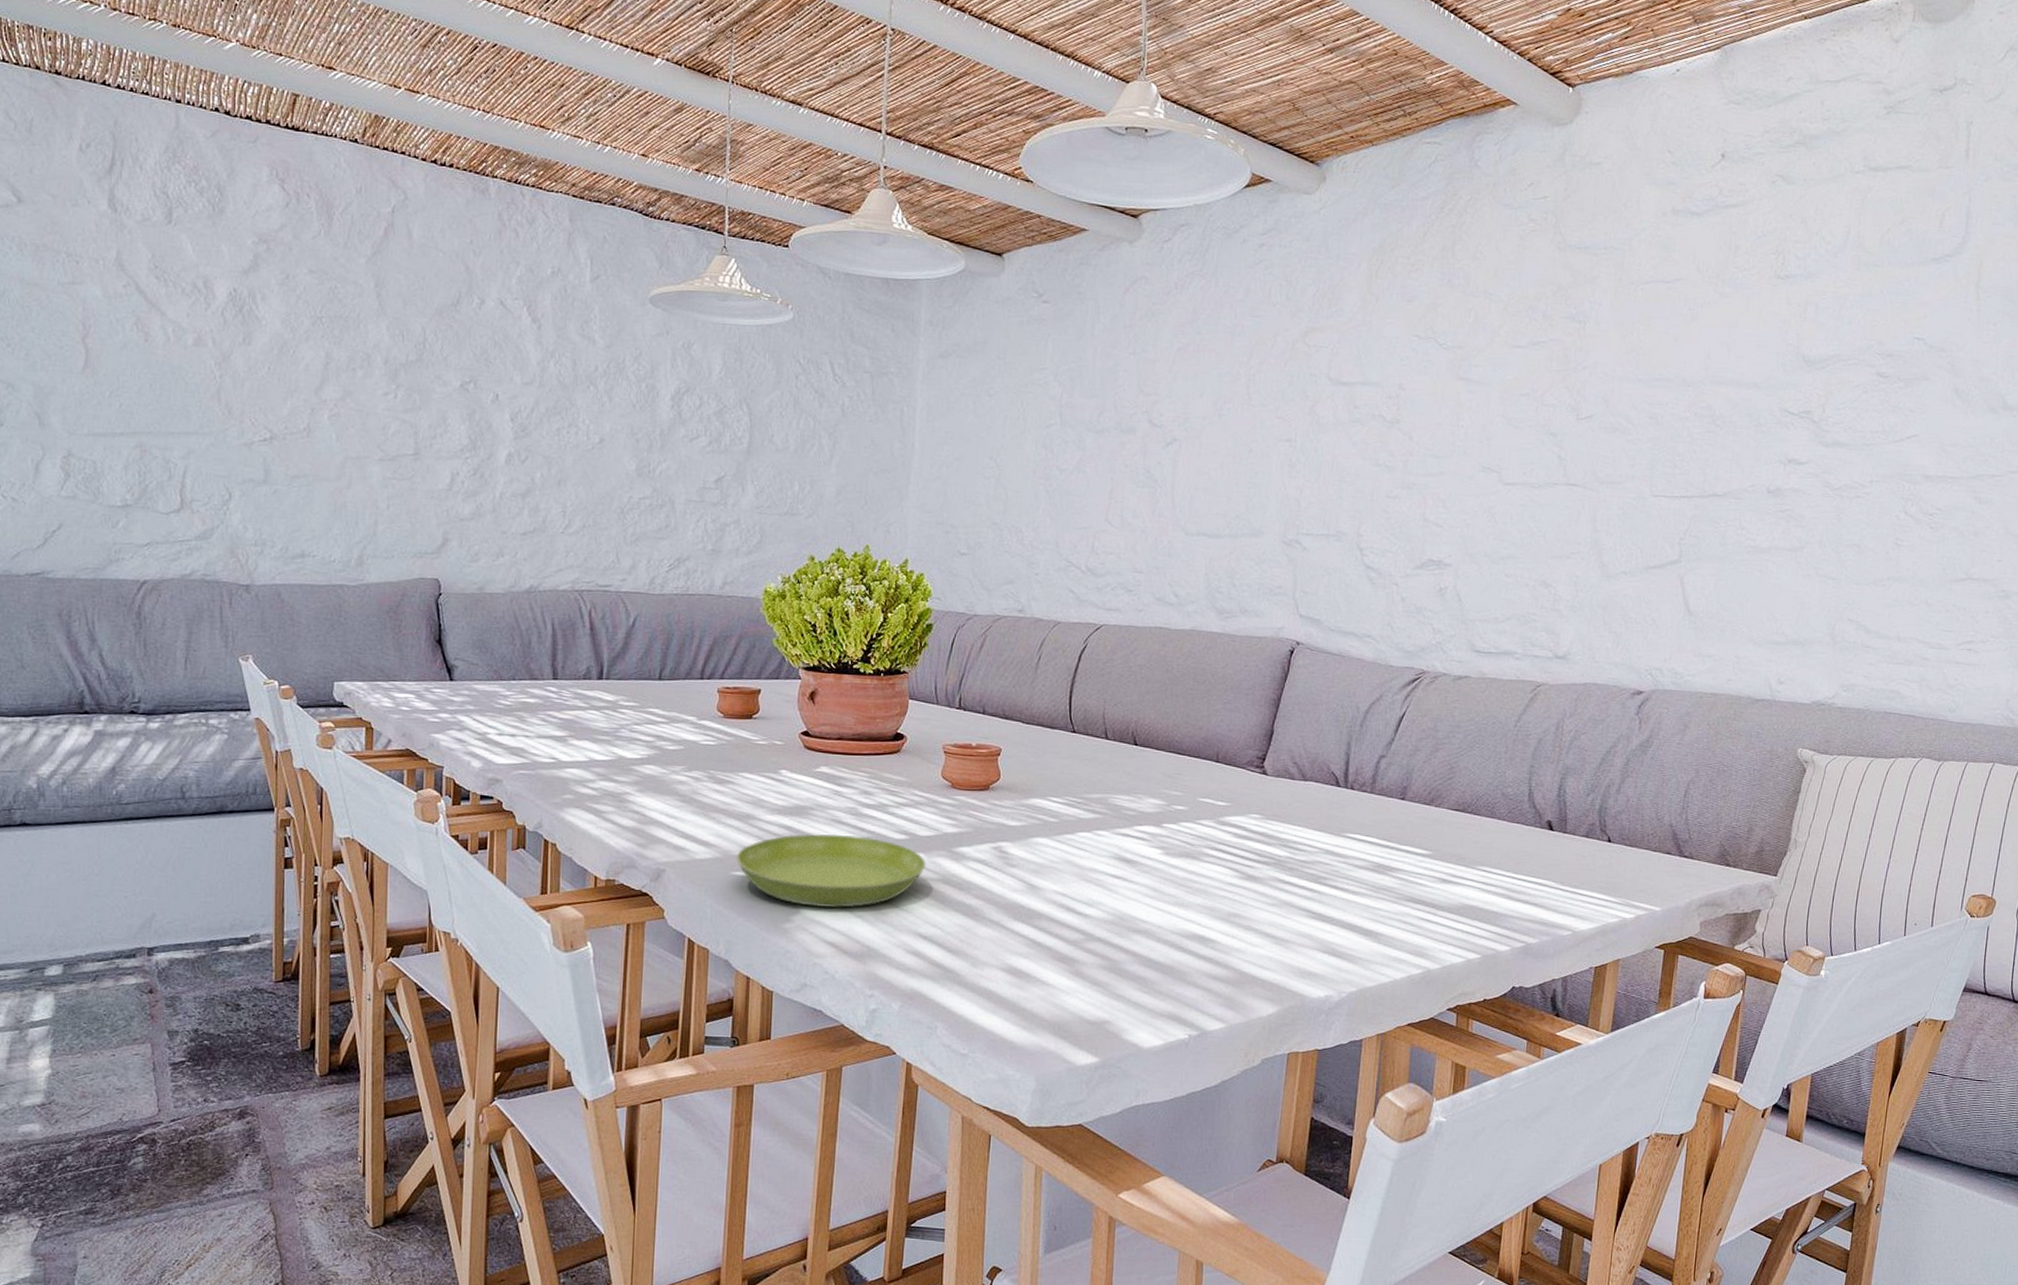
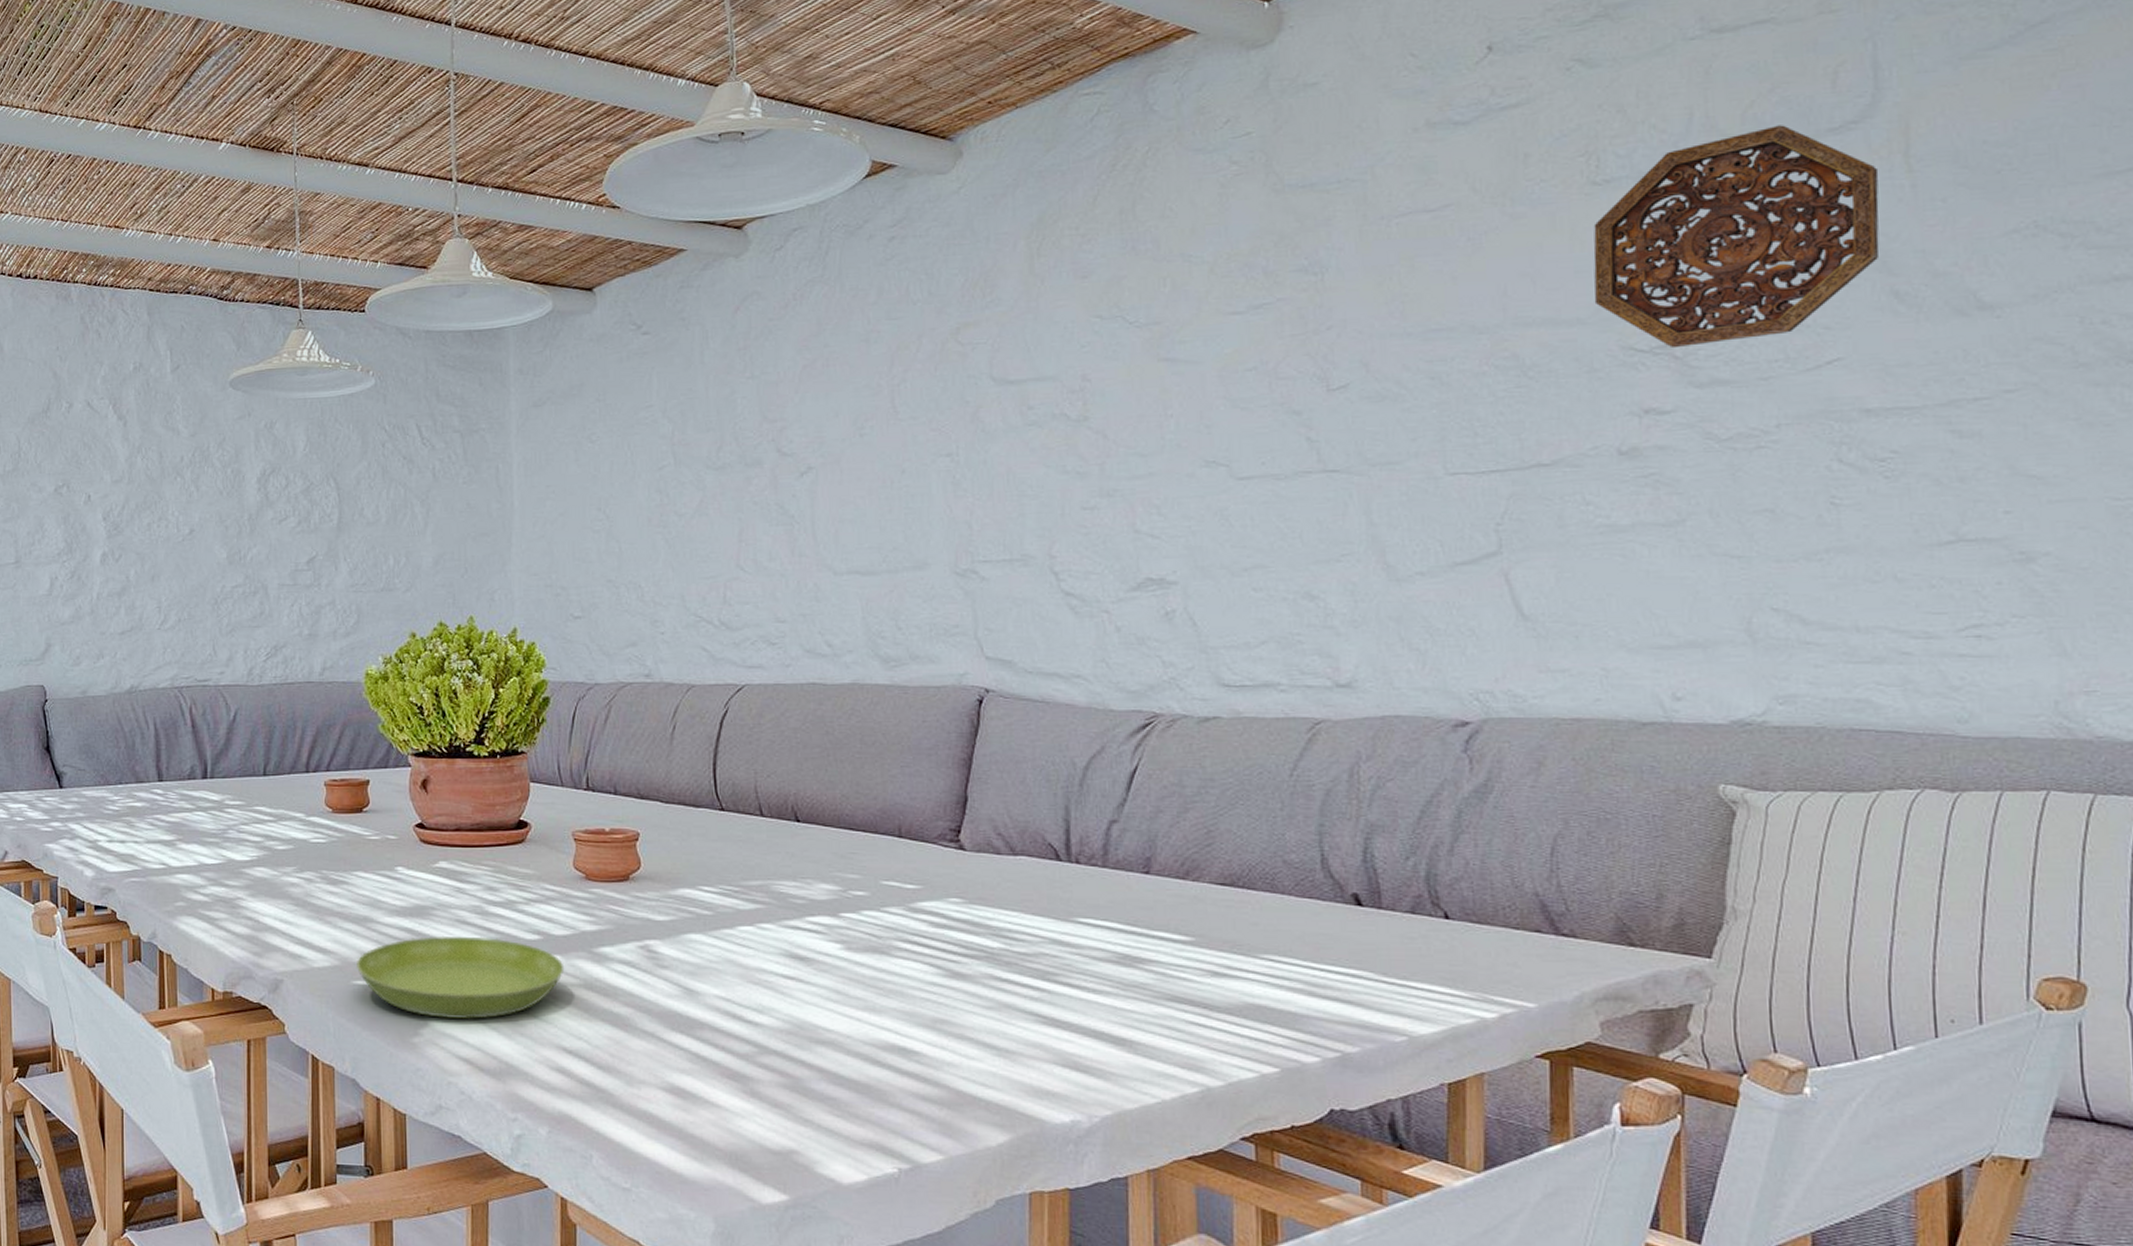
decorative platter: none [1767,250,1959,415] -> present [1593,125,1880,349]

